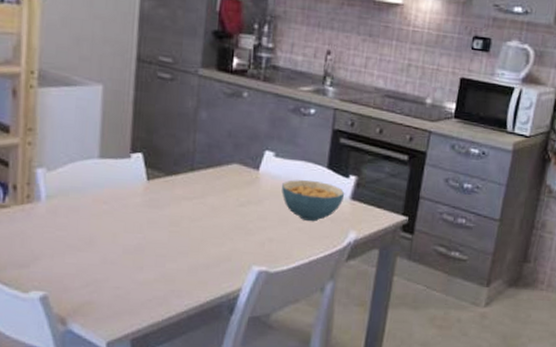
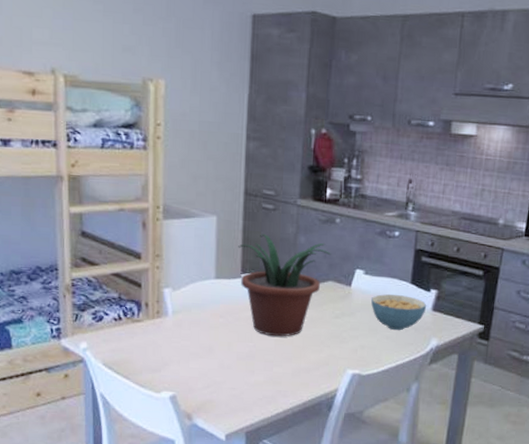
potted plant: none [127,107,237,227] -> present [238,234,331,337]

